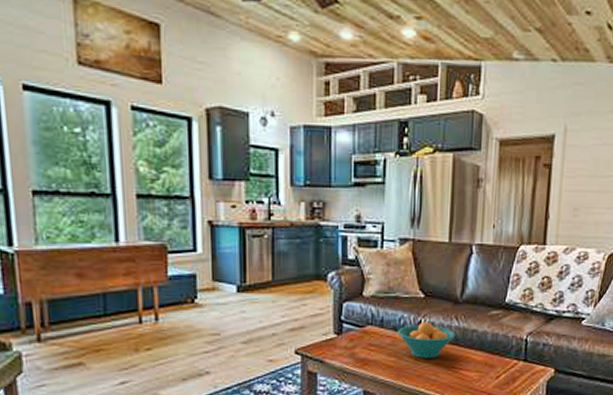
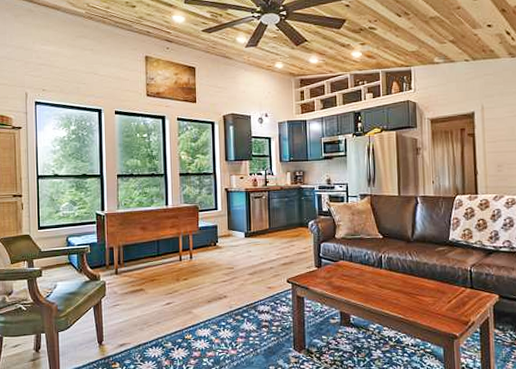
fruit bowl: present [398,322,456,358] -> none [364,257,411,286]

